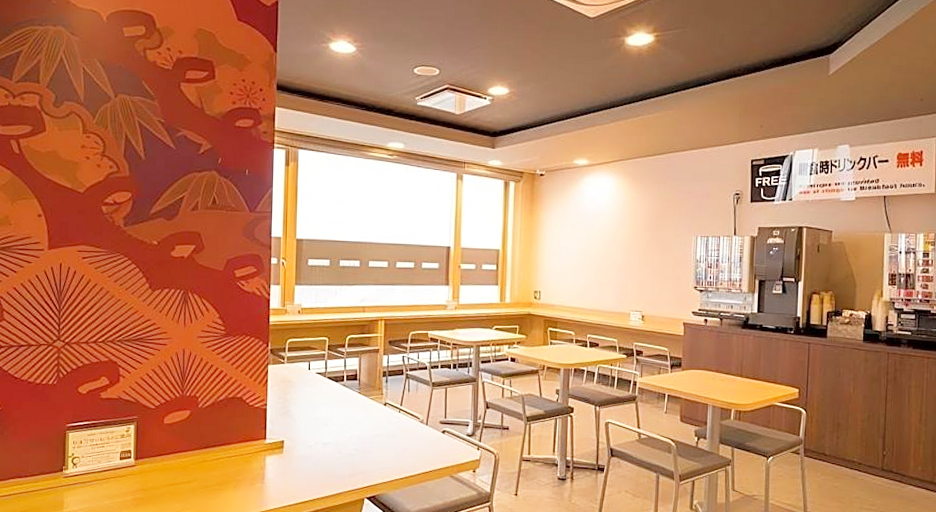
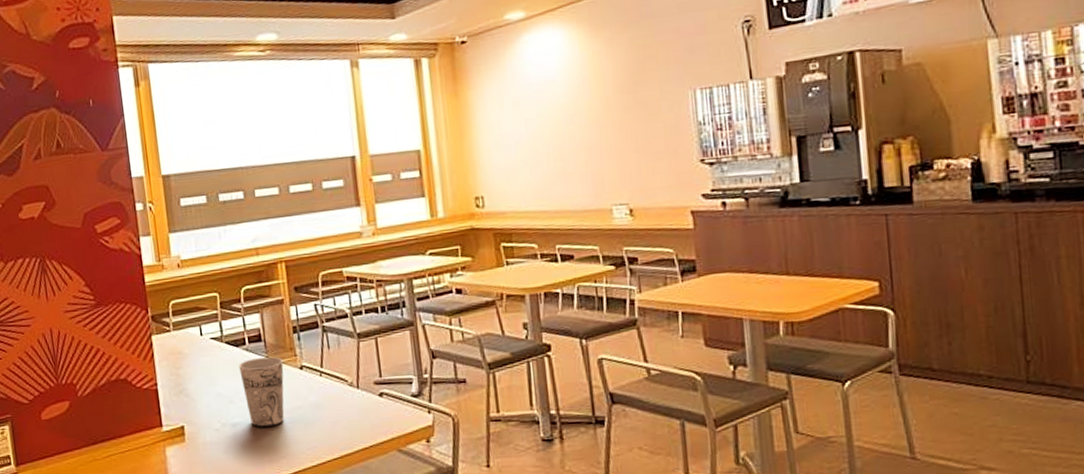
cup: none [336,393,371,448] -> present [239,357,285,427]

